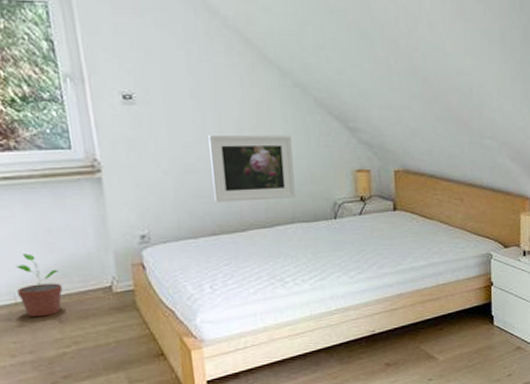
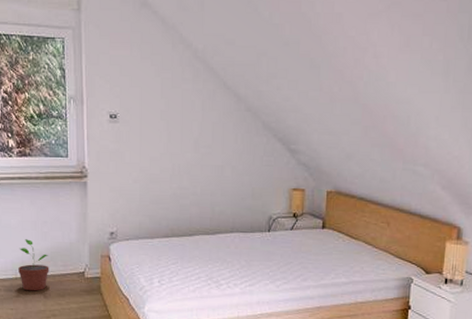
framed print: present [208,134,296,203] -> none [170,150,240,210]

